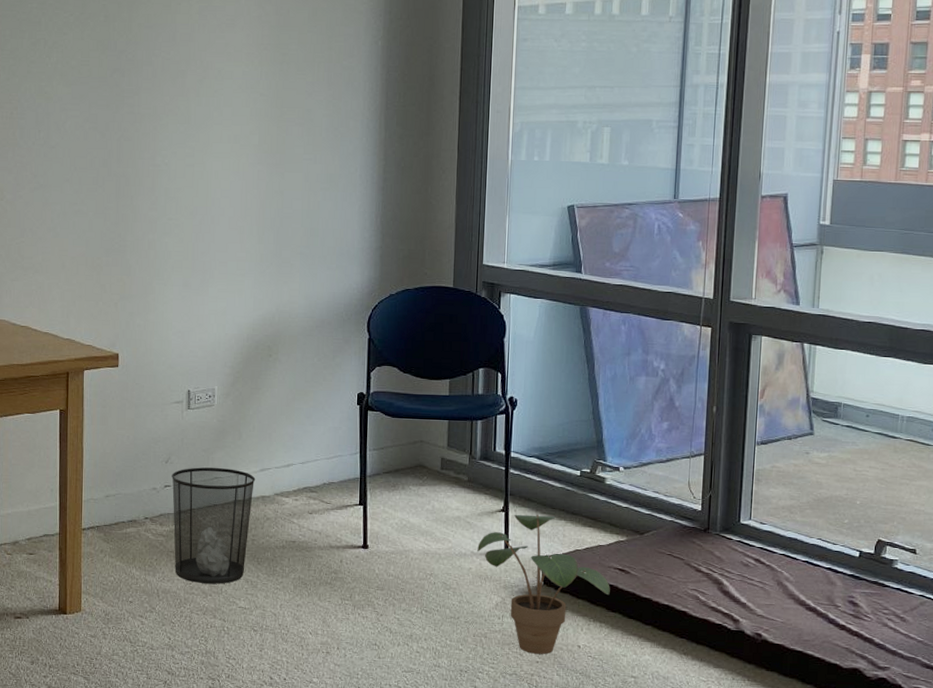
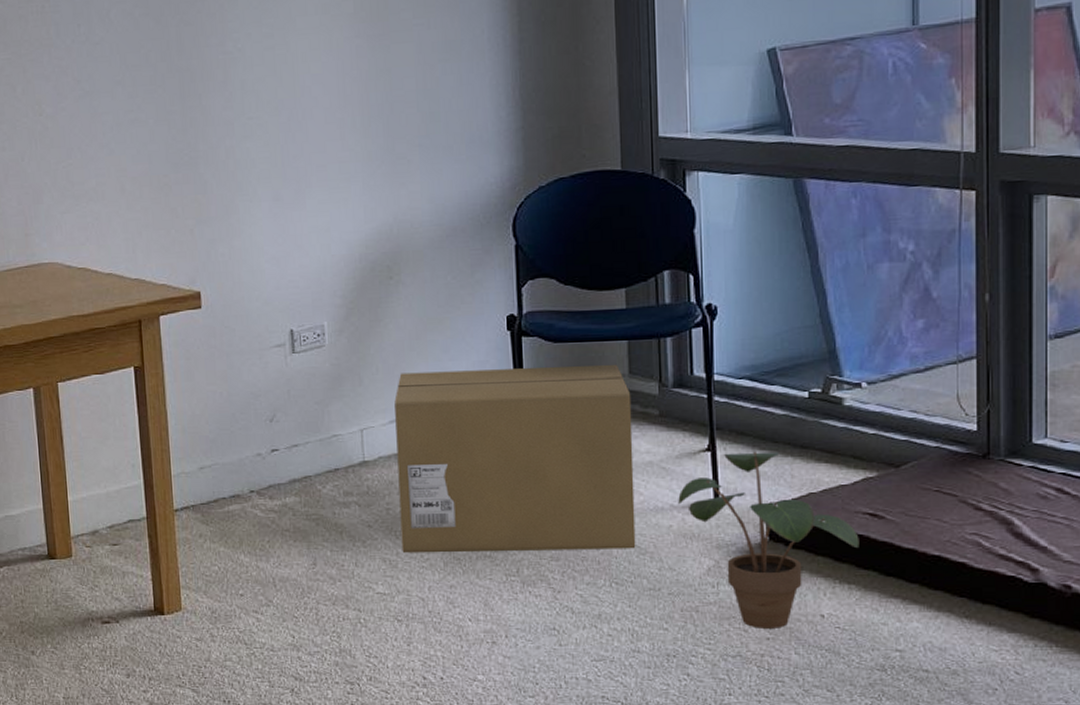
waste bin: present [172,467,256,584] -> none [279,423,385,567]
box: none [262,432,448,585] -> present [394,364,636,553]

